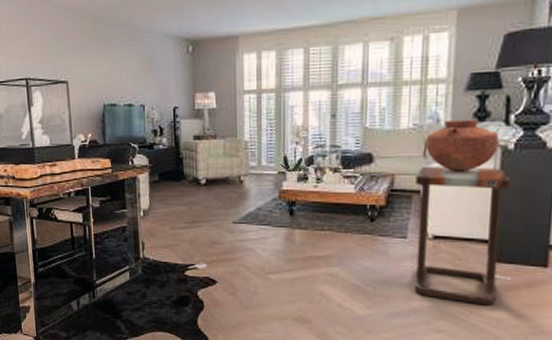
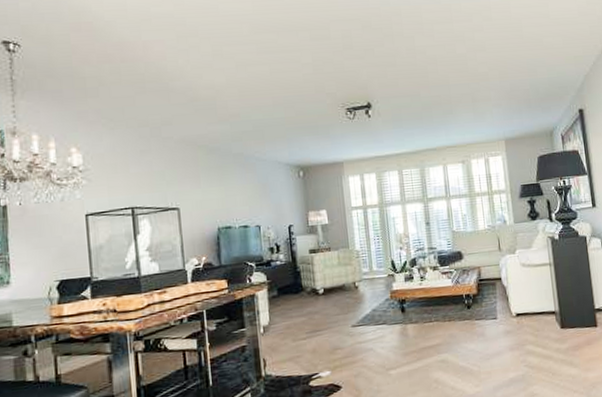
side table: present [410,166,511,306] -> none [496,254,575,367]
vase: present [424,119,500,172] -> none [498,219,549,260]

